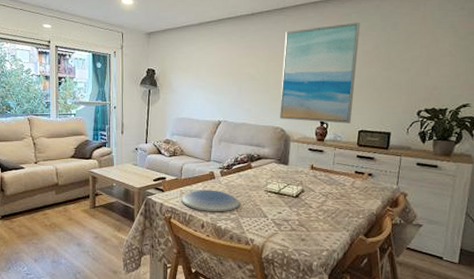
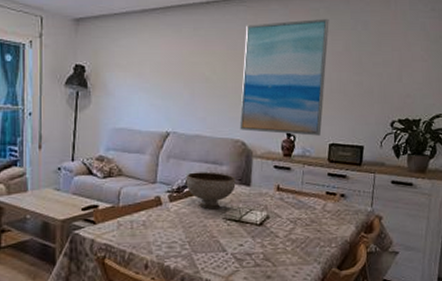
plate: present [181,190,240,212] -> none [119,219,193,248]
bowl: none [234,153,276,184] -> present [186,172,236,210]

